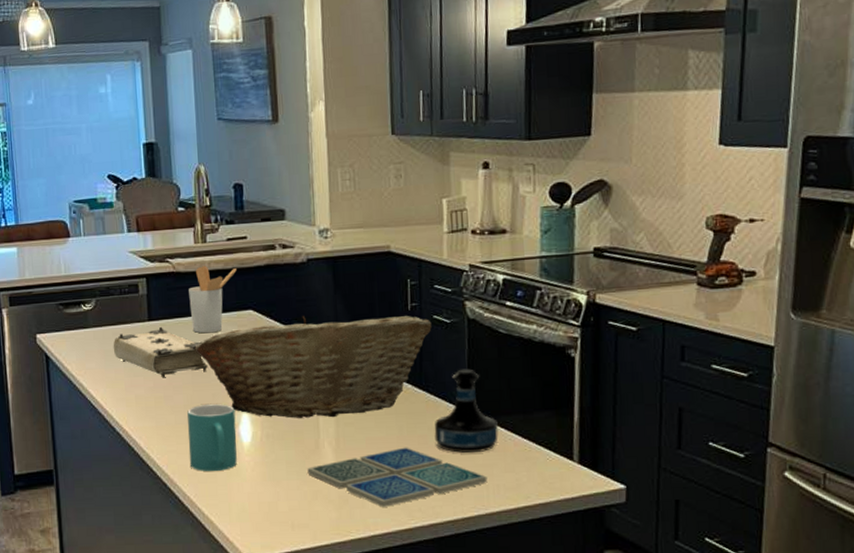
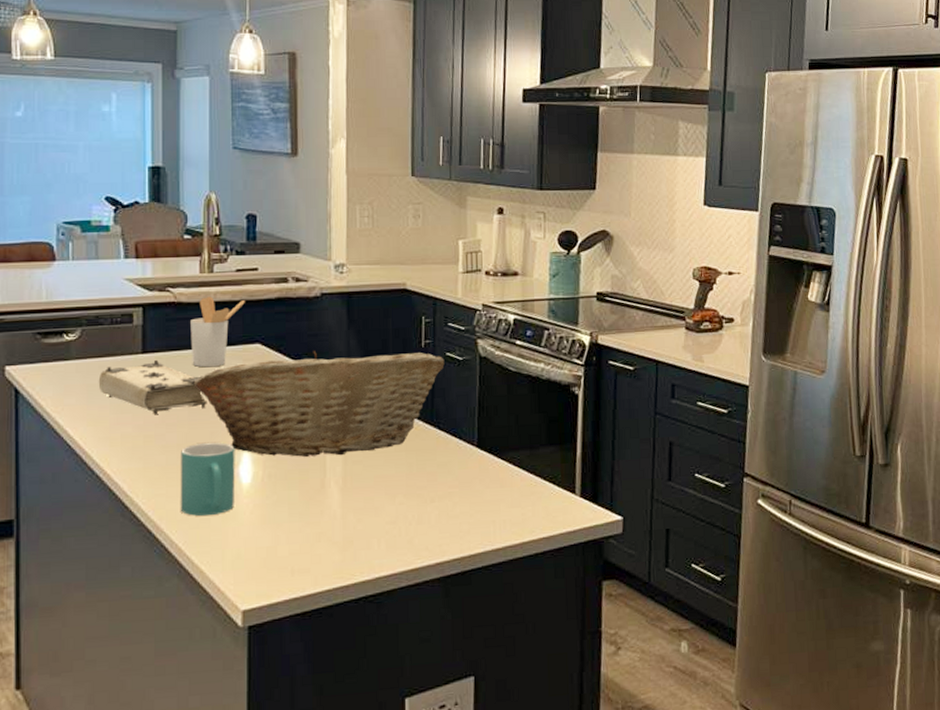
drink coaster: present [307,447,488,507] -> none [311,484,494,547]
tequila bottle: present [434,368,499,453] -> none [443,405,506,490]

